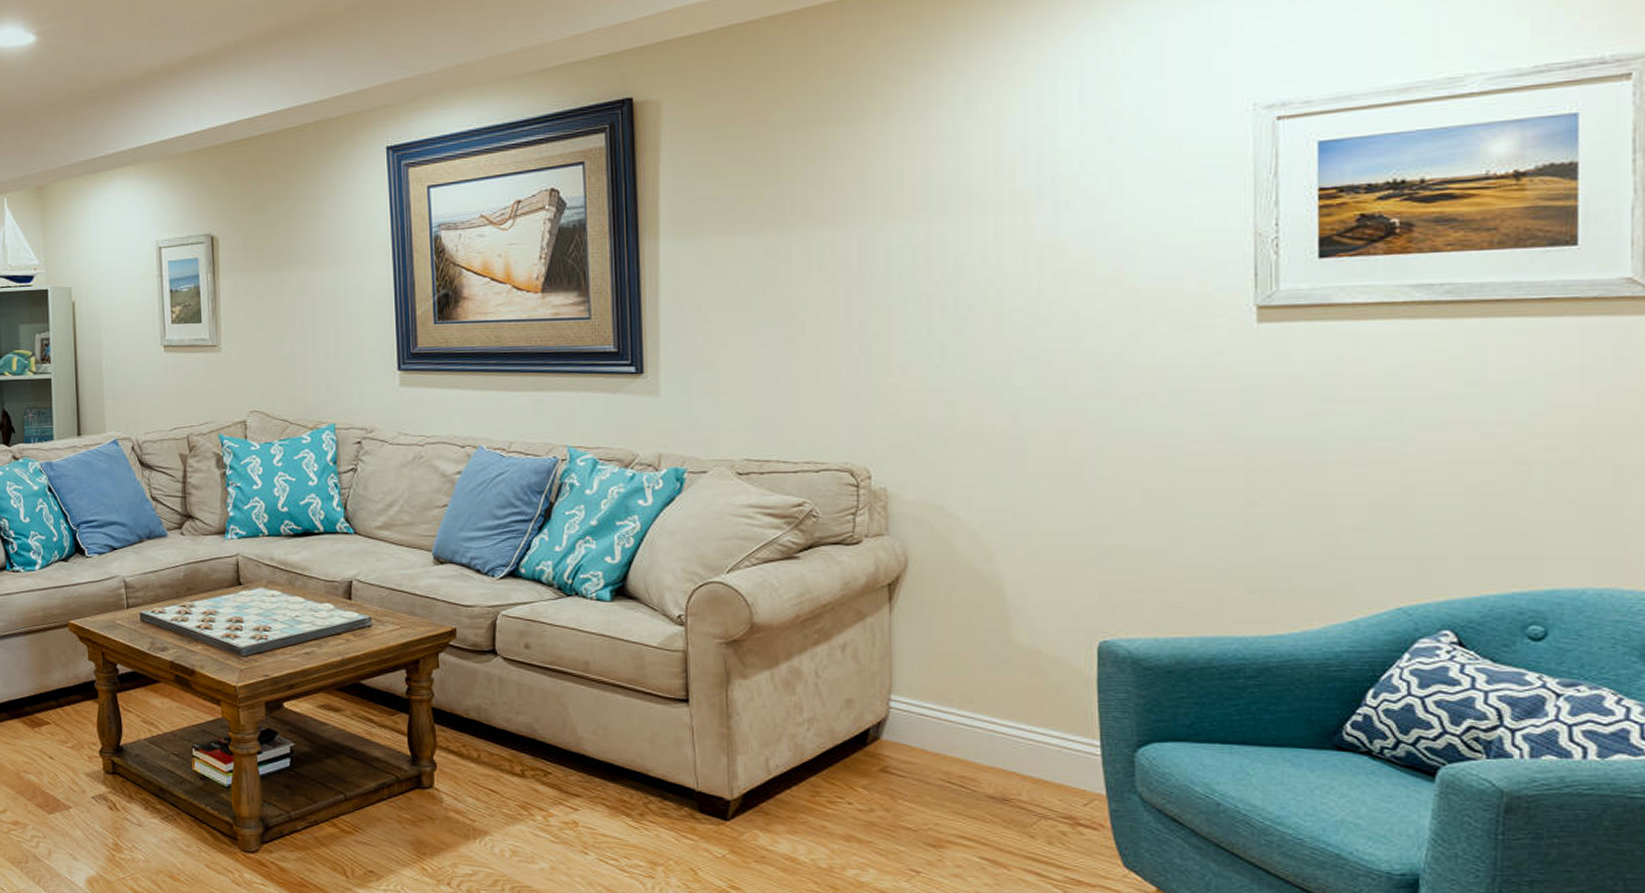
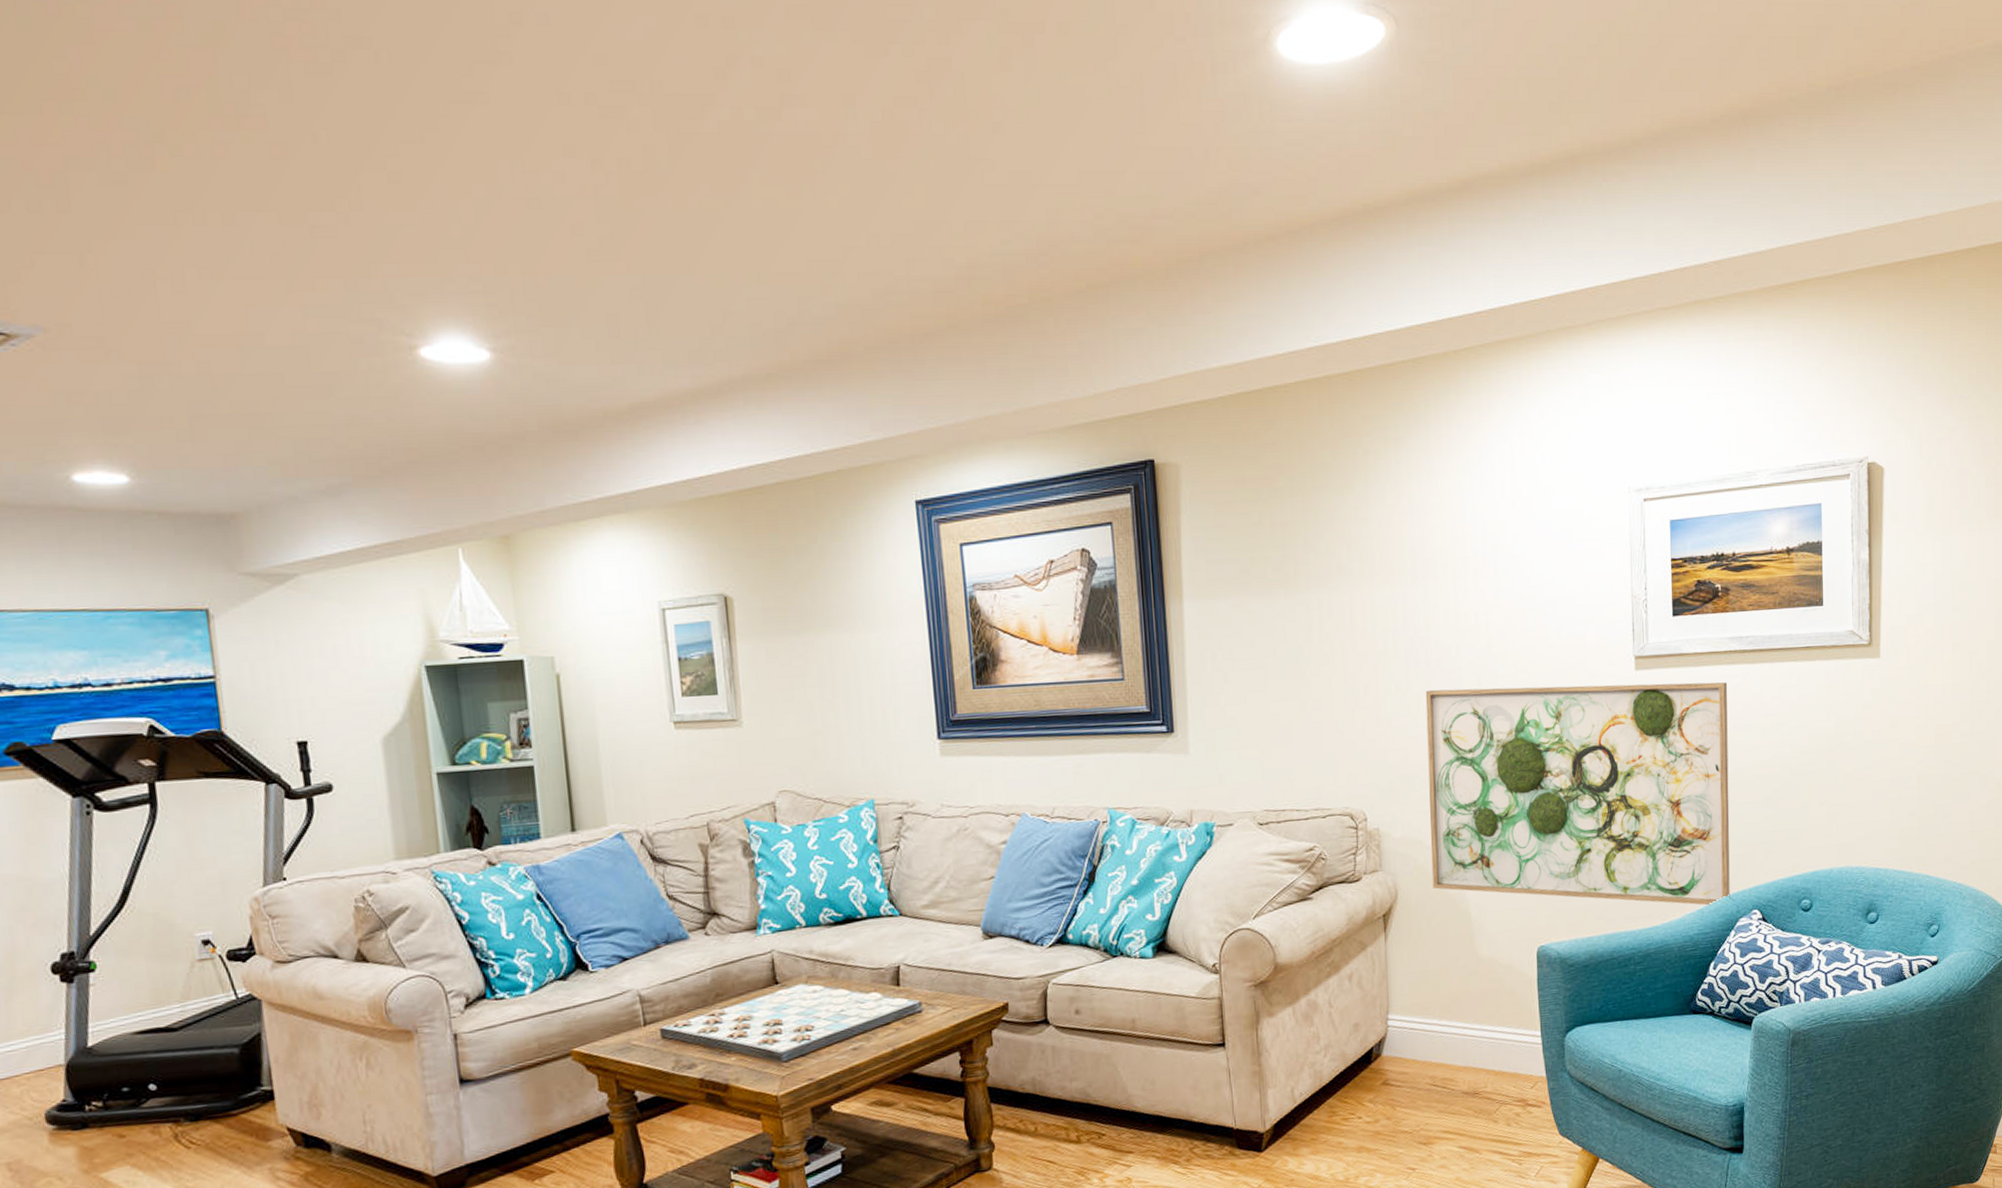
wall art: none [952,338,1407,618] -> present [1425,682,1730,906]

